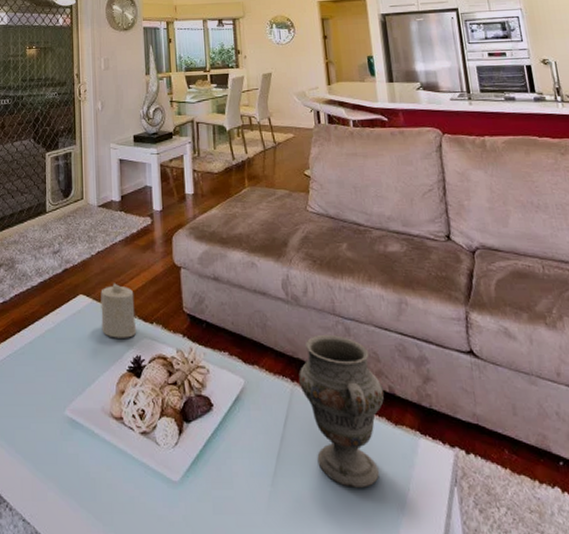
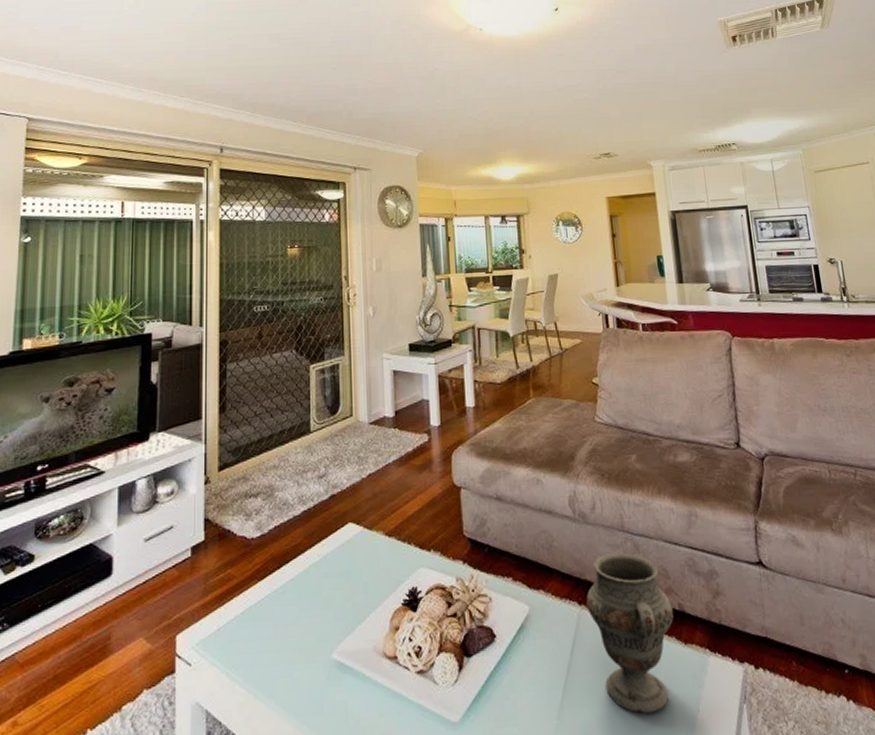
candle: present [100,283,137,338] -> none [372,508,413,569]

